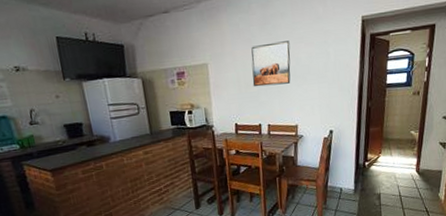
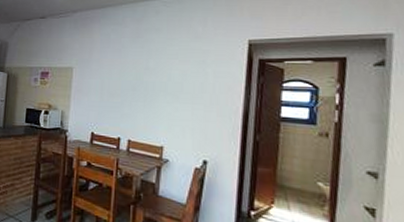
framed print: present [251,41,291,87] -> none [116,55,162,99]

